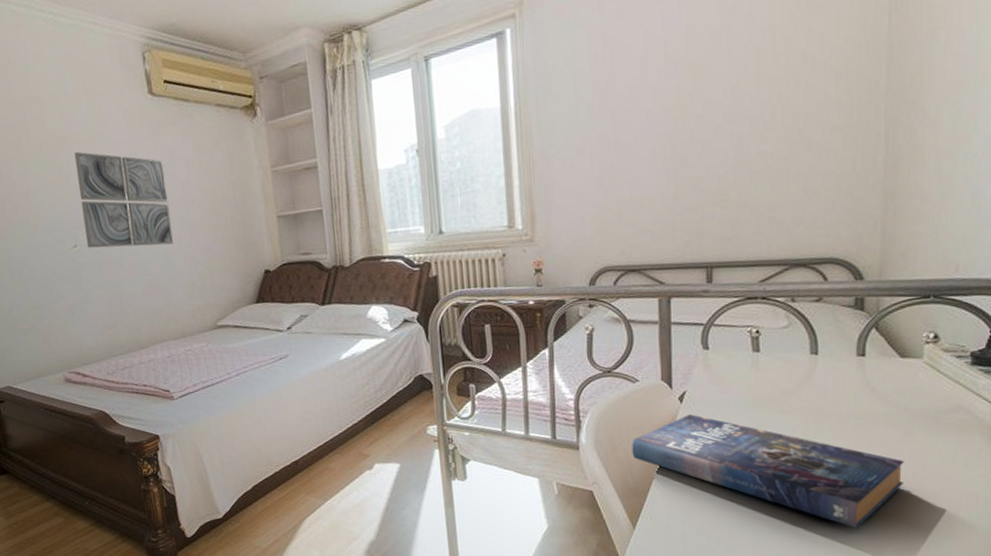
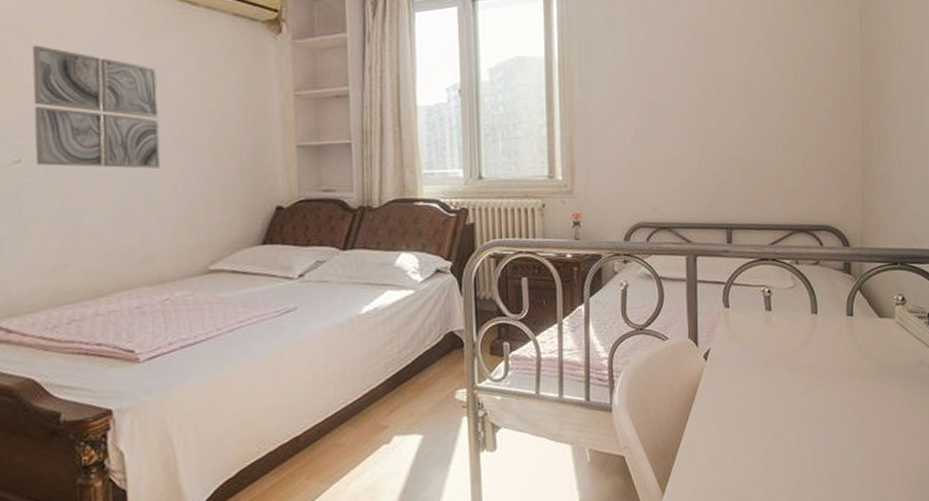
book: present [632,414,904,528] -> none [661,372,885,480]

